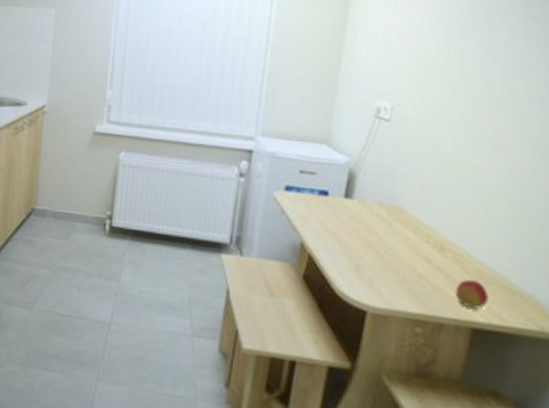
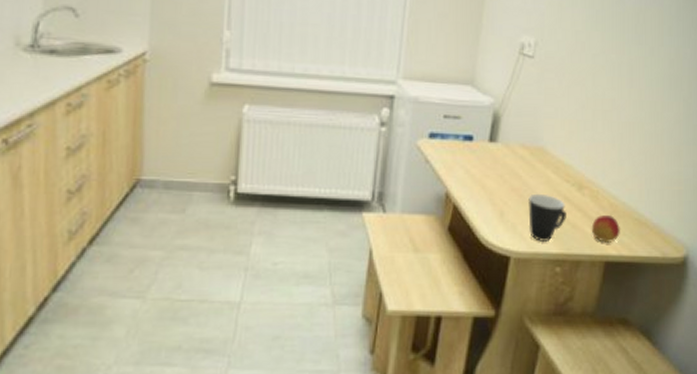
mug: none [386,251,427,302] -> present [528,193,567,243]

